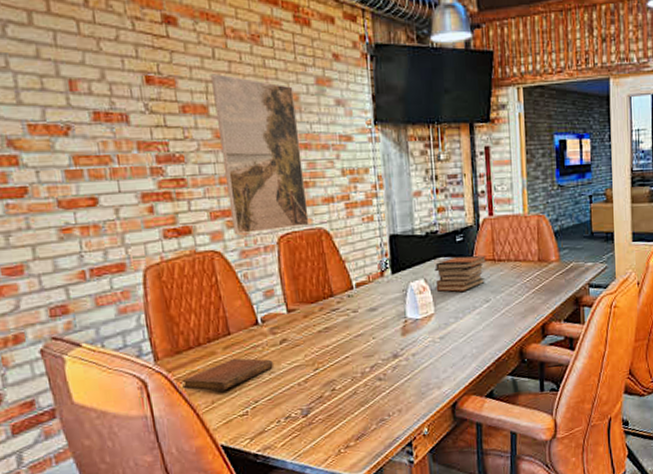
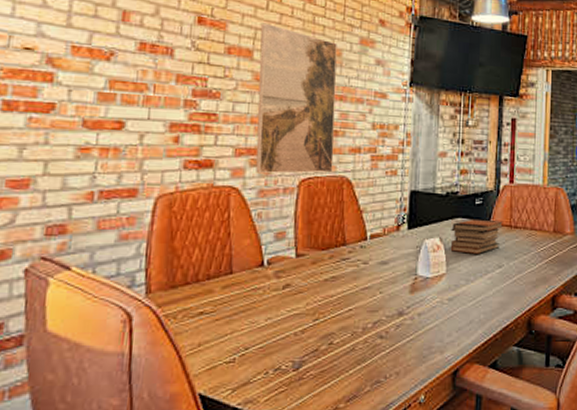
notebook: present [182,358,273,392] -> none [170,299,272,333]

